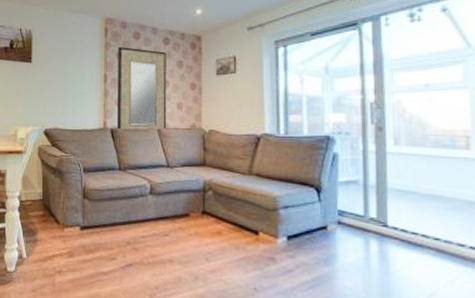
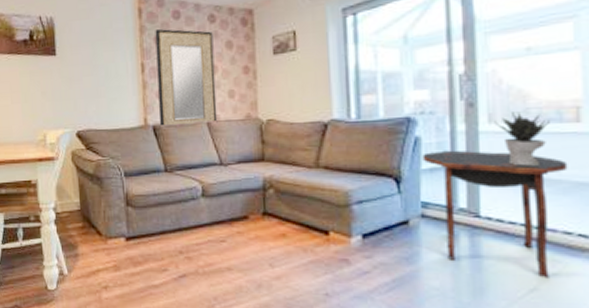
side table: none [339,166,461,285] -> present [422,150,568,278]
potted plant: none [399,137,445,185] -> present [494,111,550,166]

